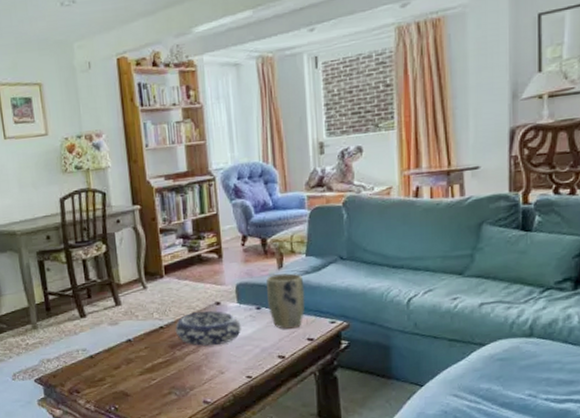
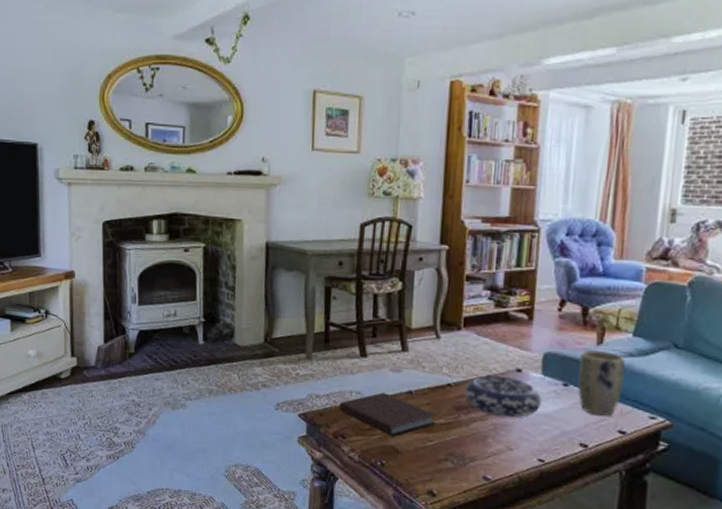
notebook: none [69,345,157,383] -> present [338,392,438,437]

